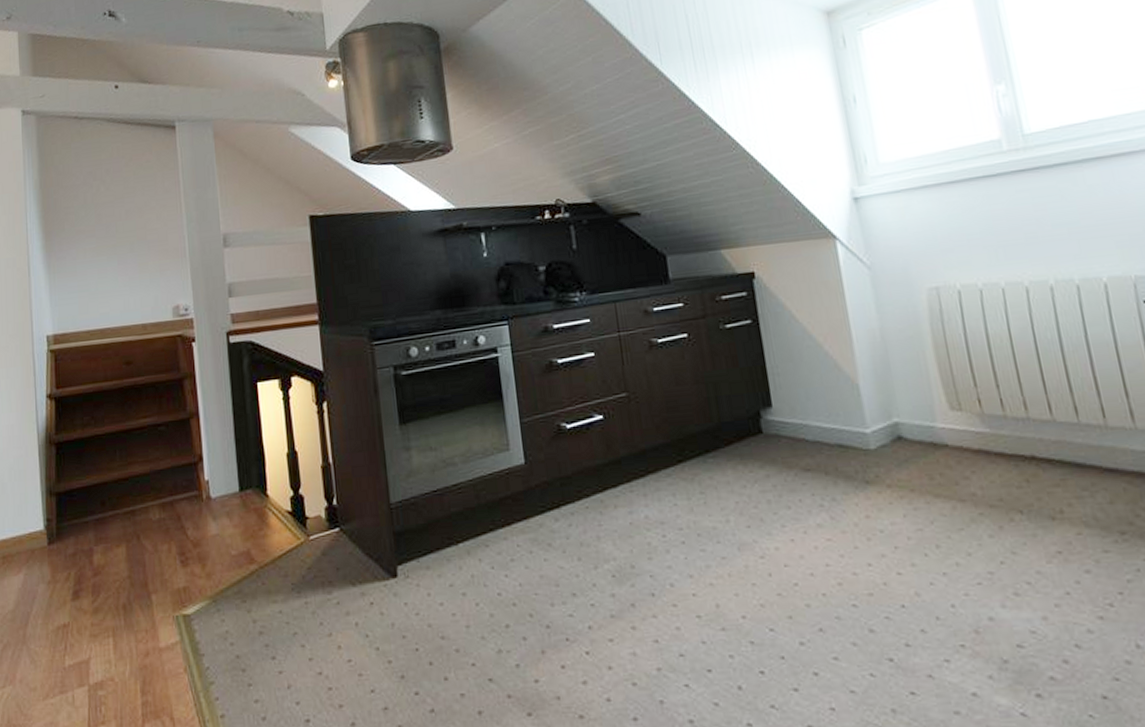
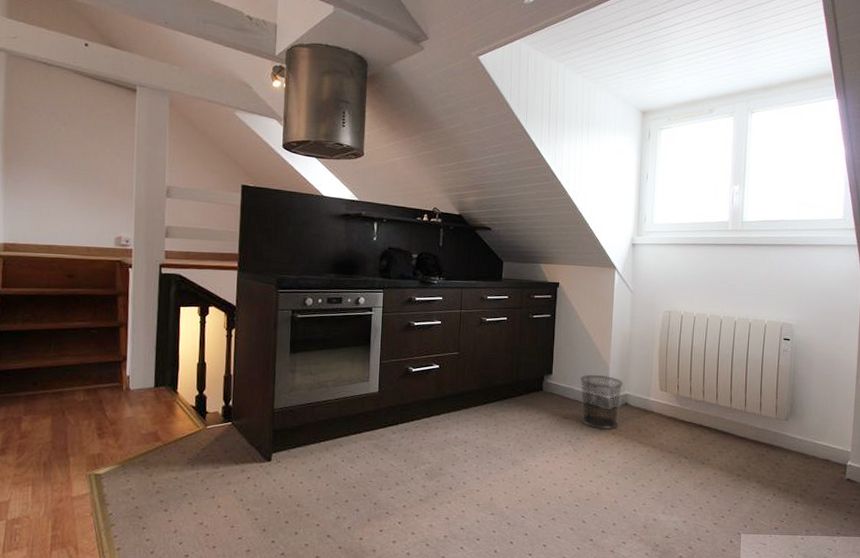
waste bin: none [816,398,894,482] -> present [579,374,623,430]

